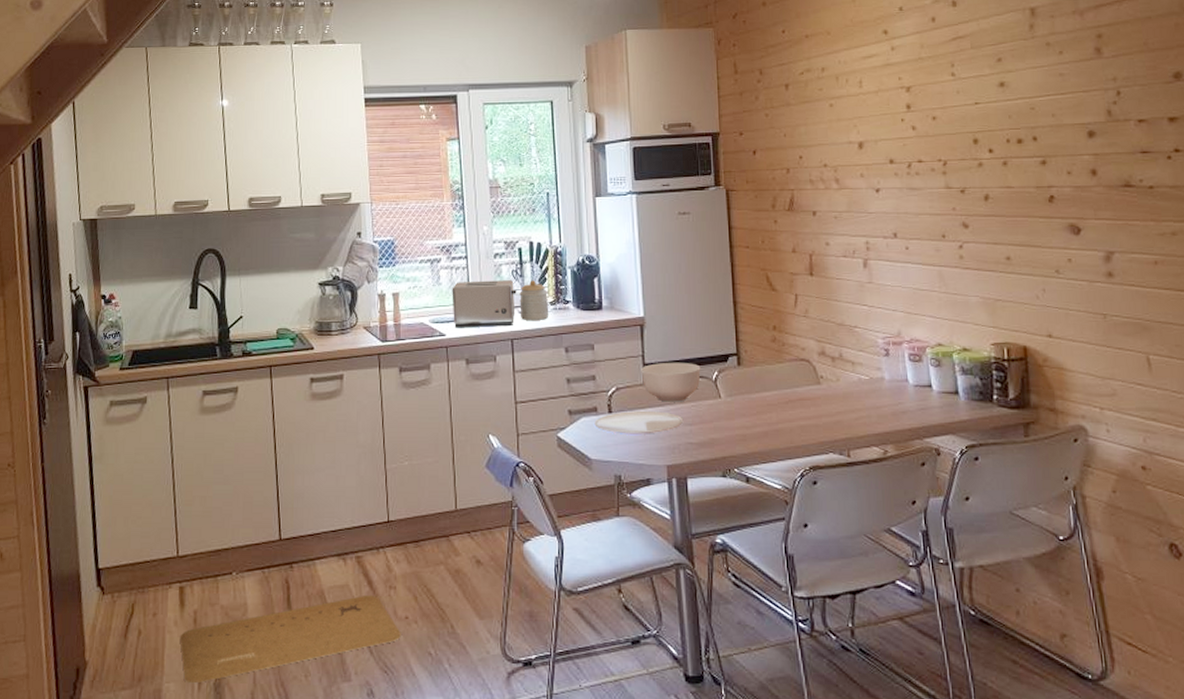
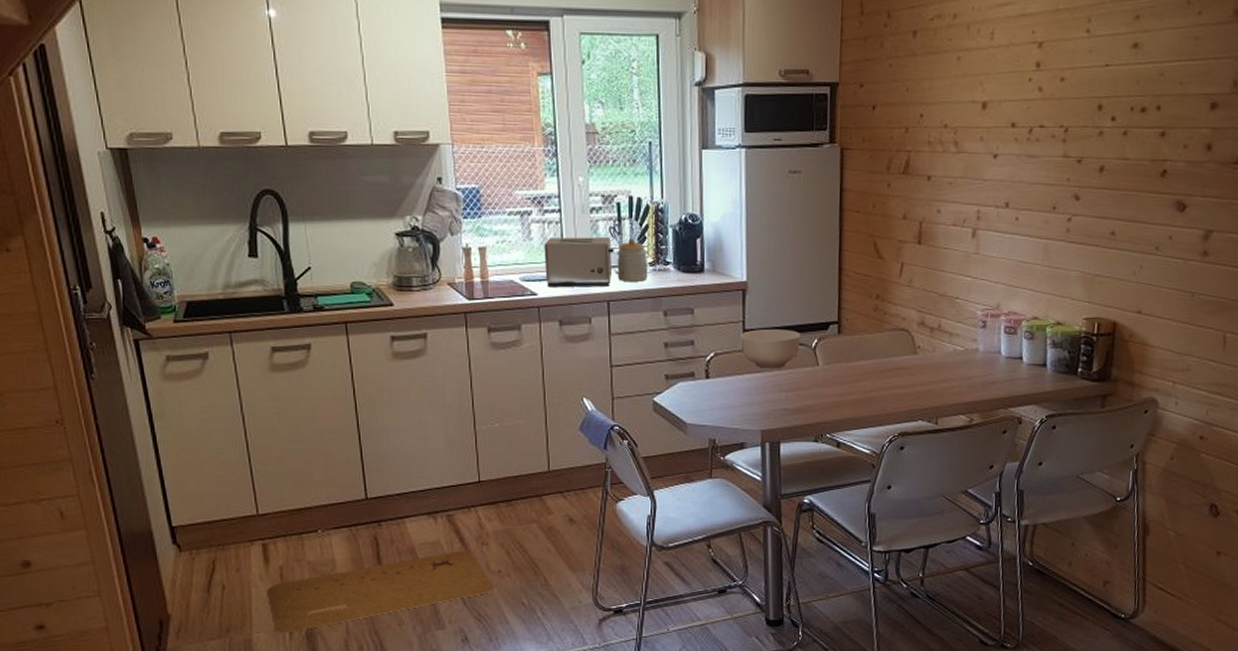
plate: present [594,411,684,434] -> none [691,377,781,400]

